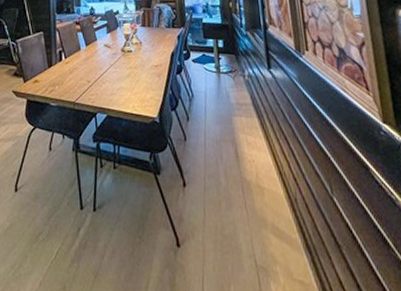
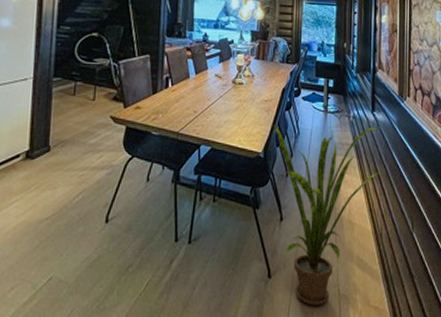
house plant: none [166,84,285,277] -> present [273,125,381,305]

